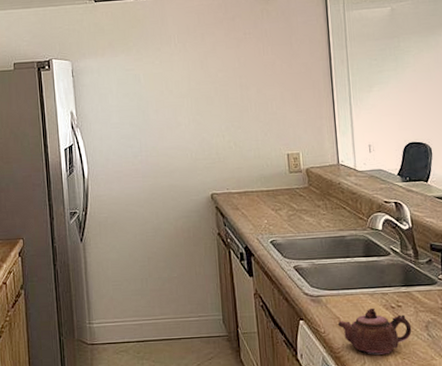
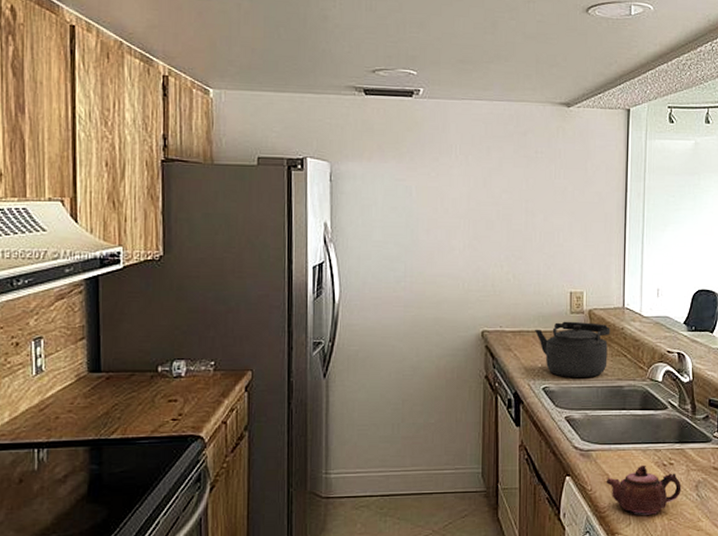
kettle: none [257,180,328,231] -> present [534,321,611,377]

